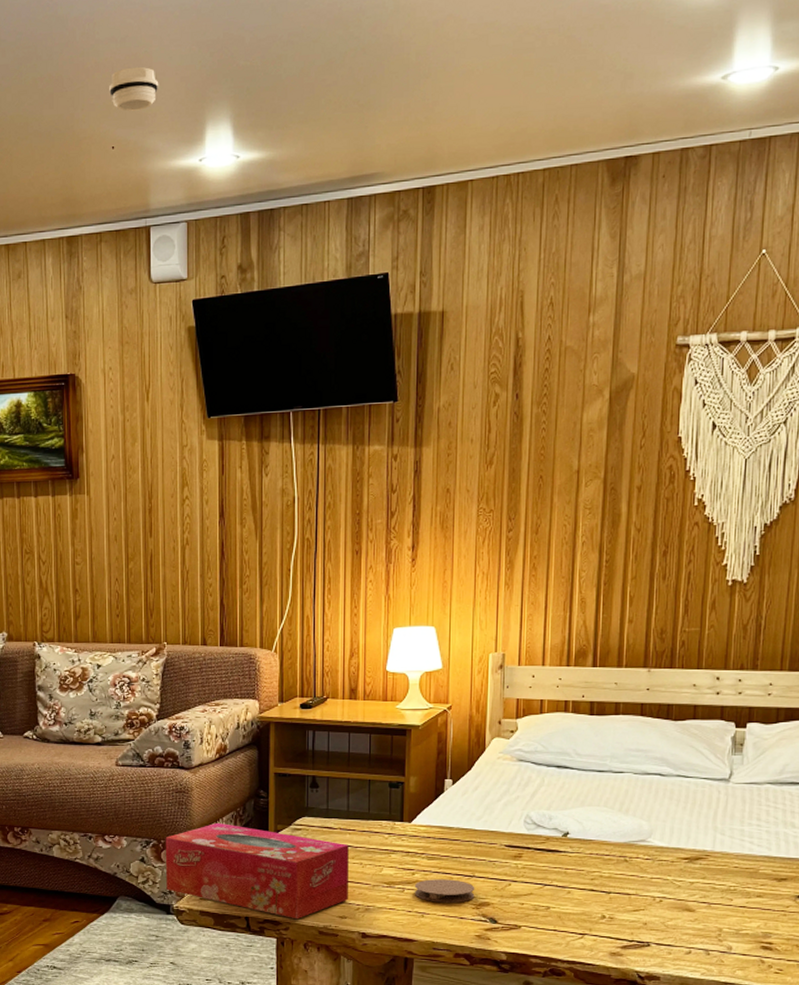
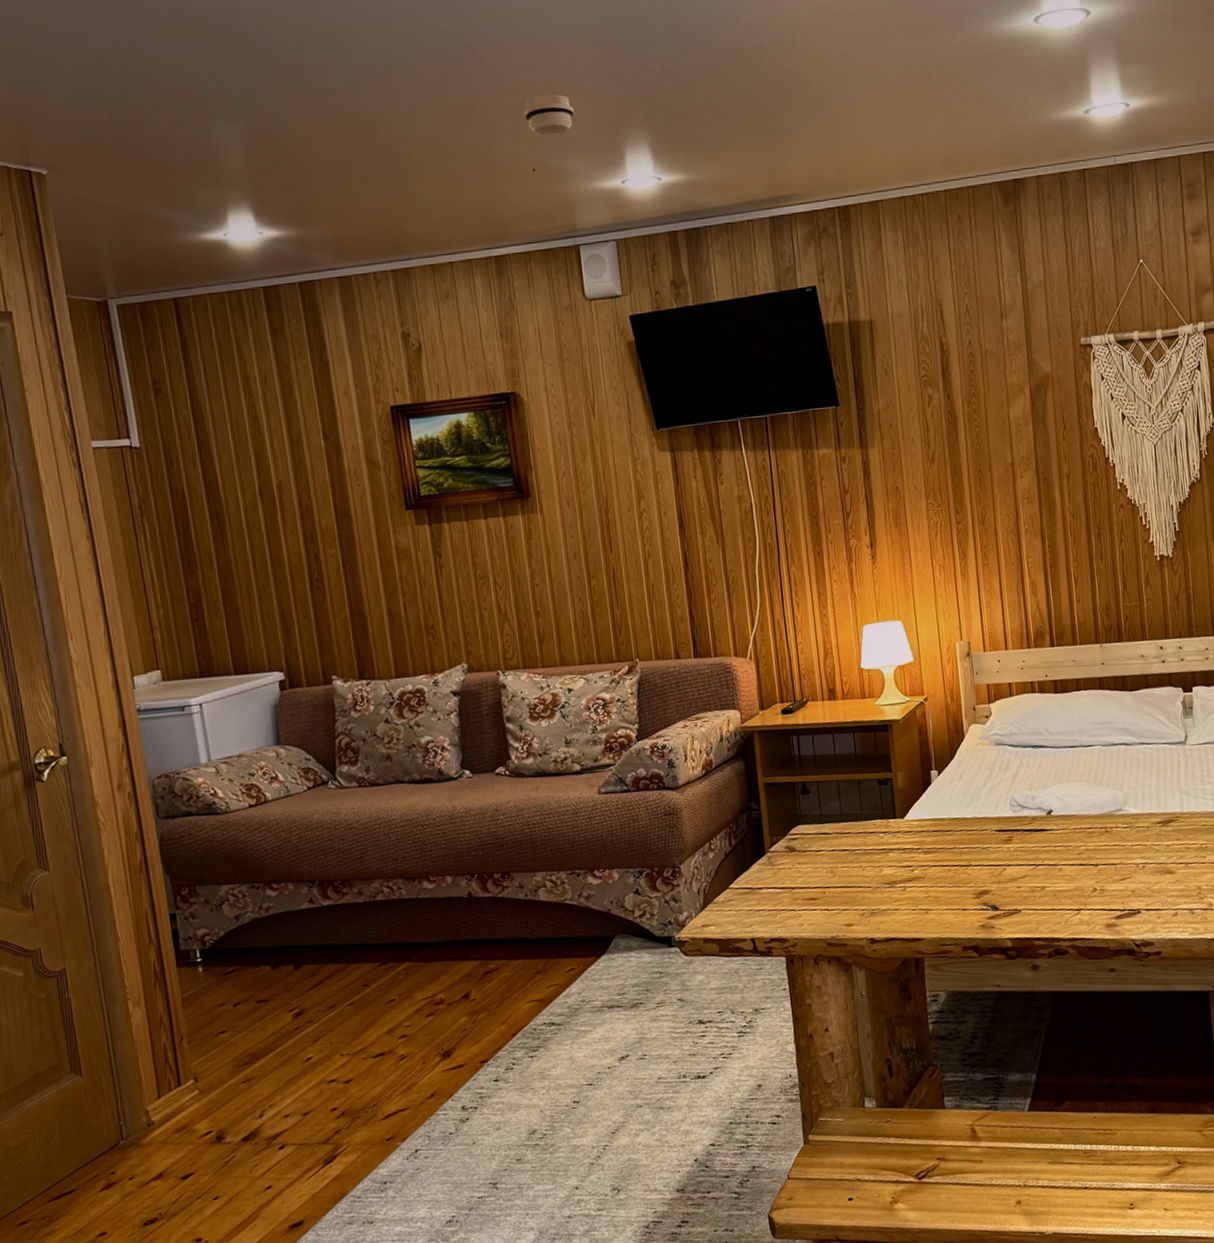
tissue box: present [165,822,349,920] -> none [658,841,852,934]
coaster: present [414,879,475,903] -> none [915,871,974,897]

